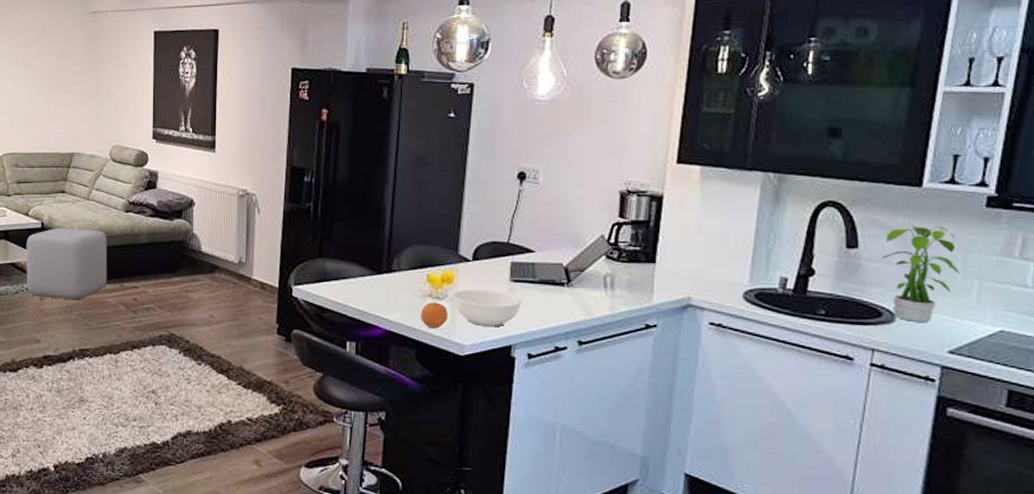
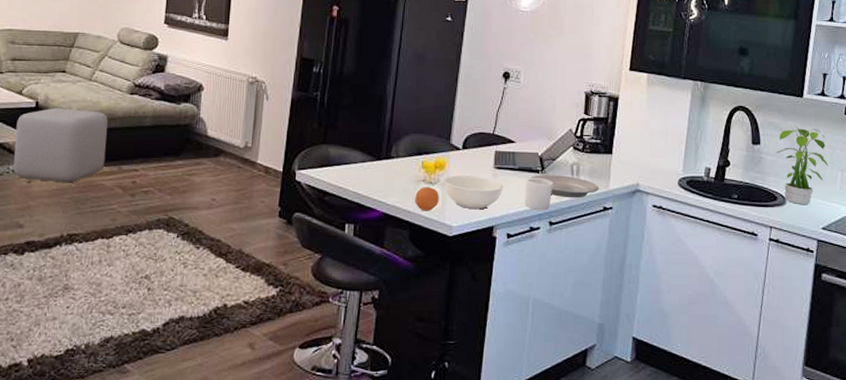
mug: none [548,292,582,329] -> present [525,178,553,211]
plate: none [555,288,640,315] -> present [531,175,599,198]

